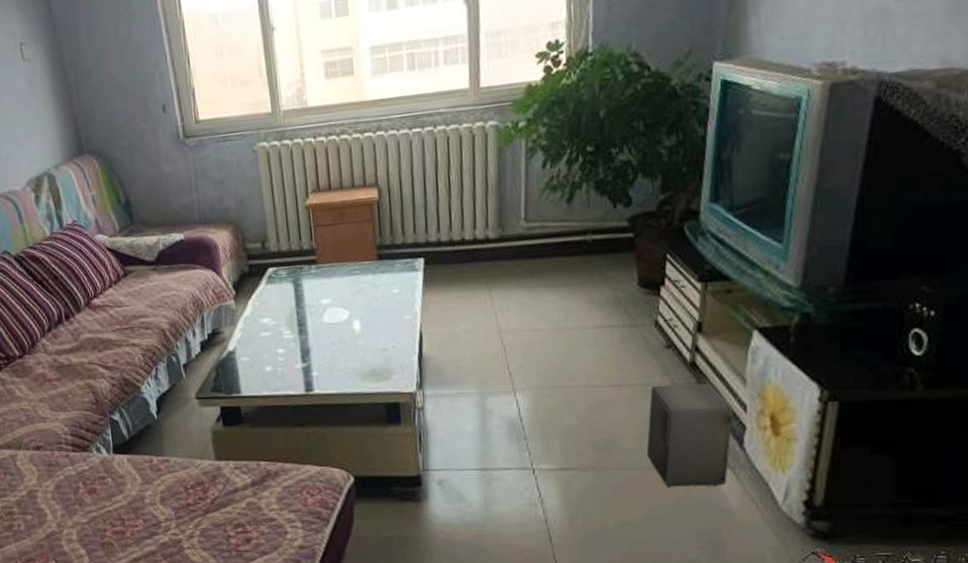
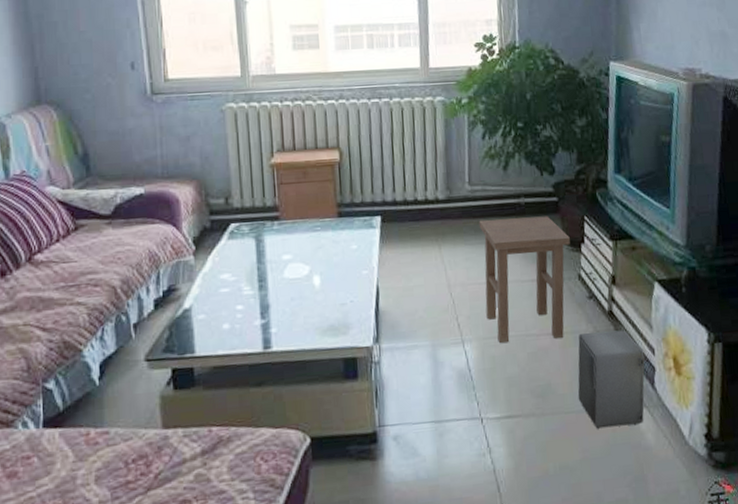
stool: none [535,254,647,394] -> present [479,216,570,344]

